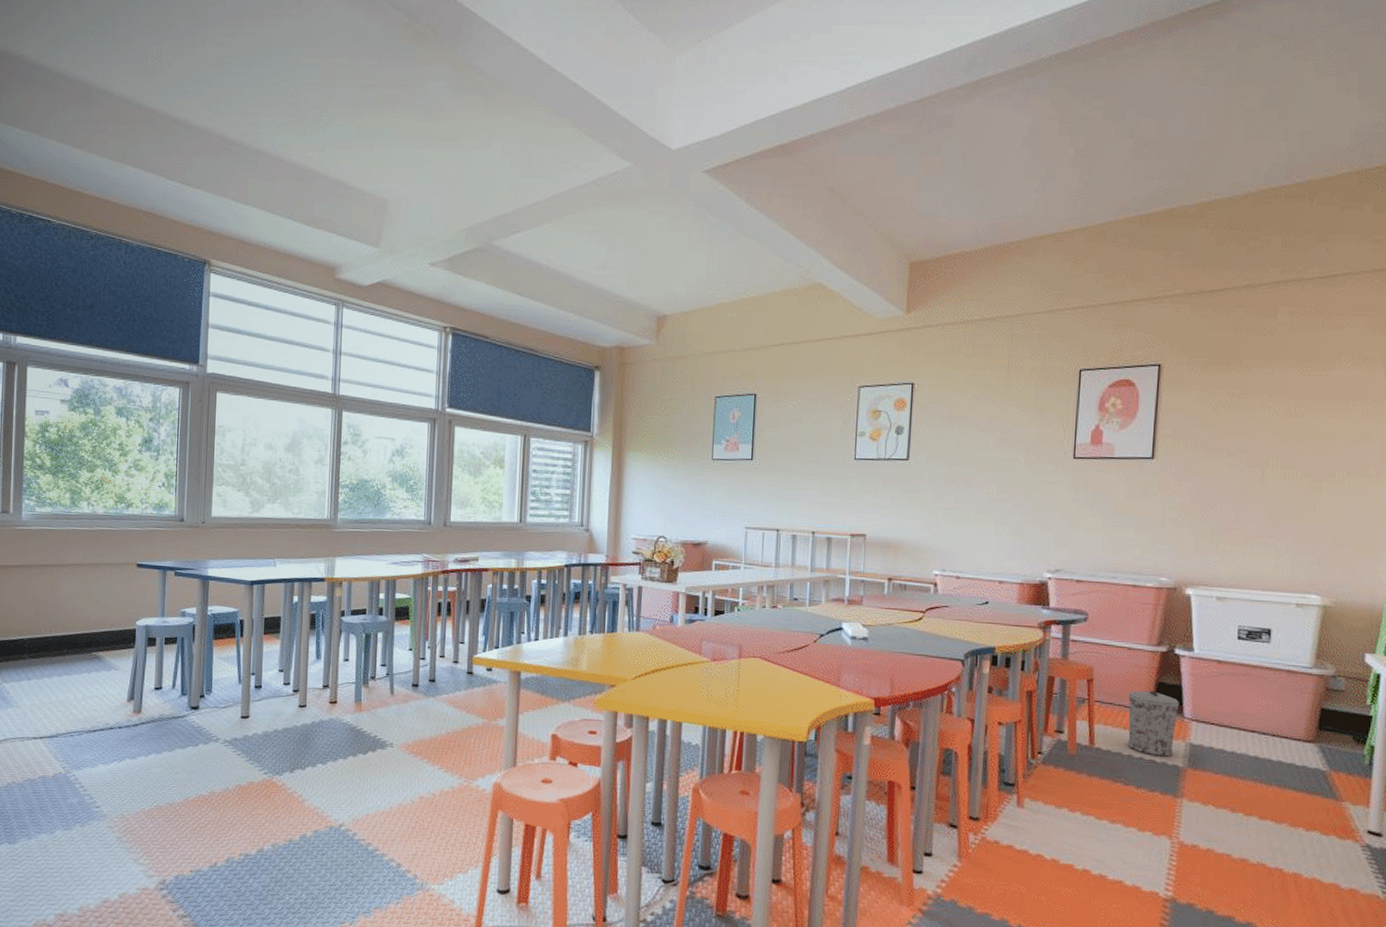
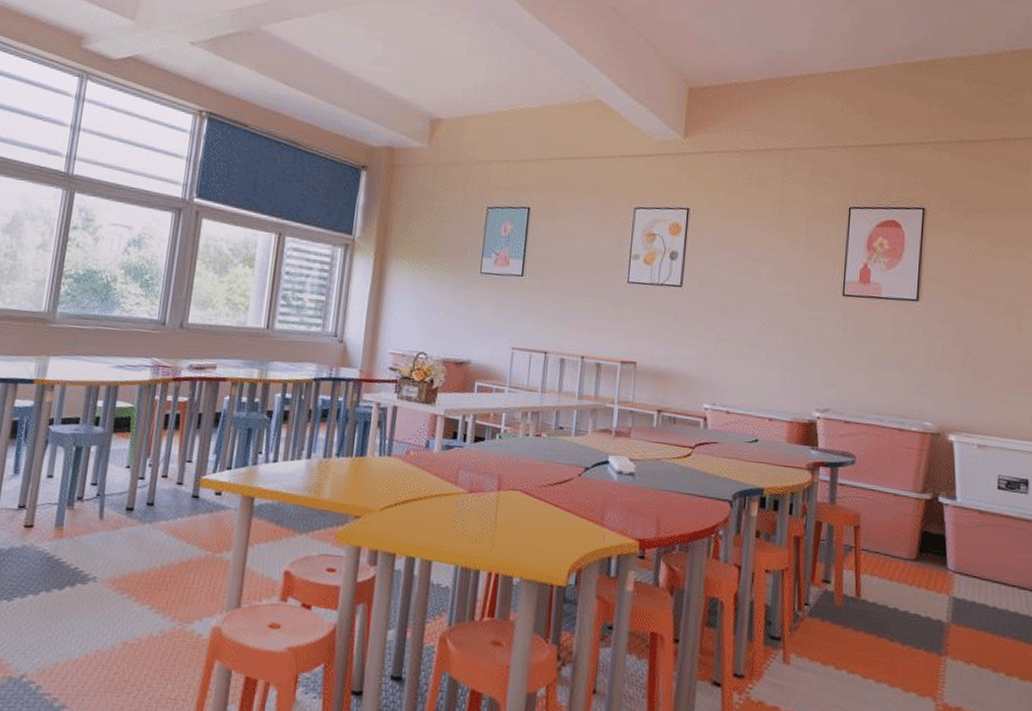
trash can: present [1128,690,1179,757] -> none [893,539,943,611]

